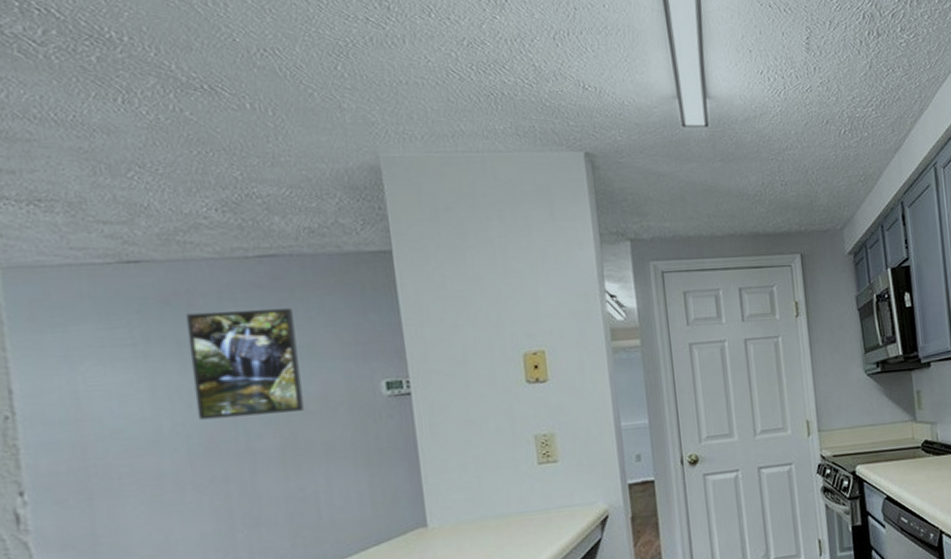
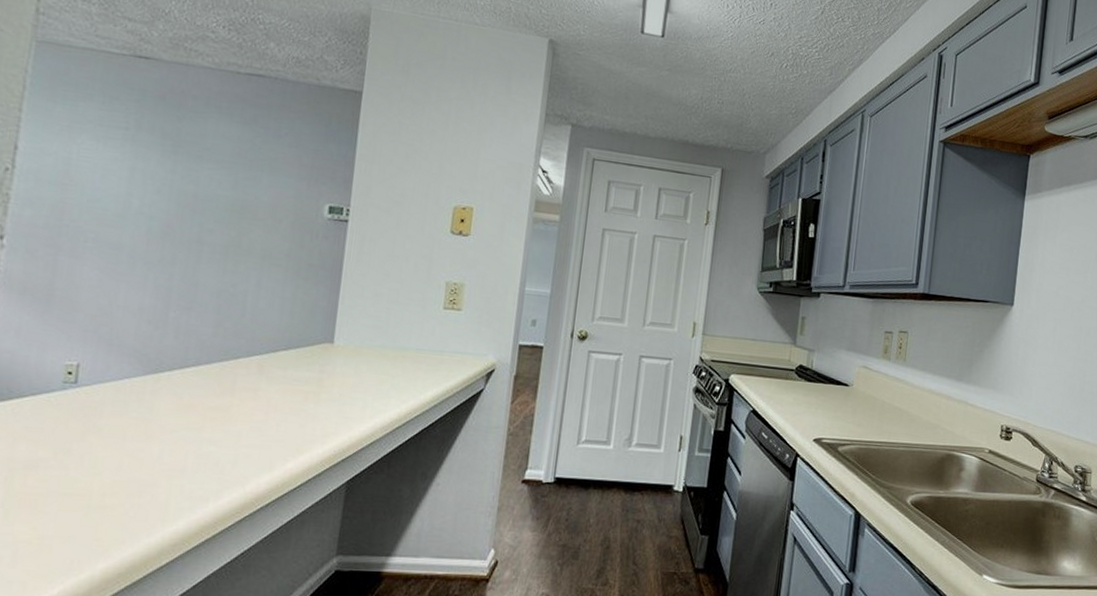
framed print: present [185,308,304,420] -> none [163,111,266,216]

